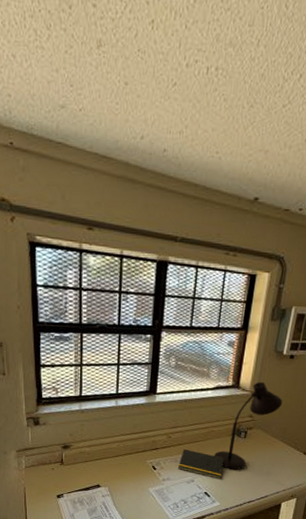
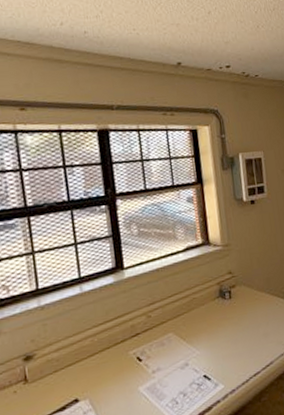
notepad: present [178,448,224,480] -> none [166,326,218,356]
desk lamp: present [214,381,283,470] -> none [203,233,258,340]

